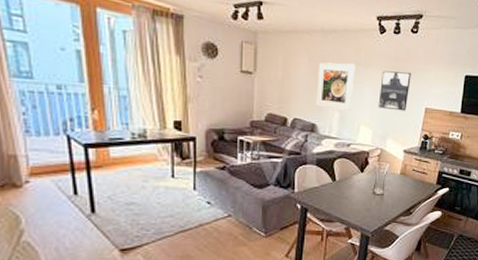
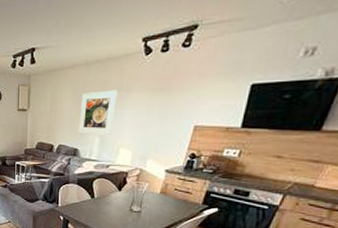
wall art: present [378,71,411,111] -> none [139,89,179,131]

